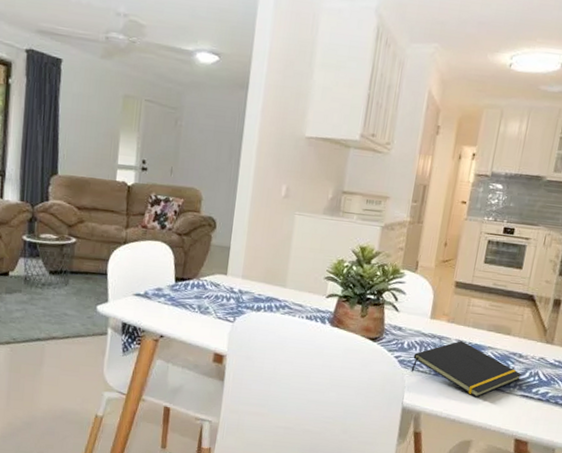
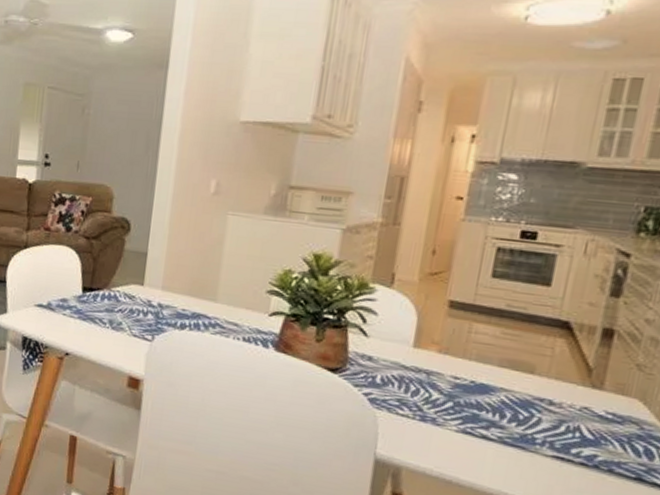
notepad: present [411,341,522,398] -> none [386,378,554,455]

